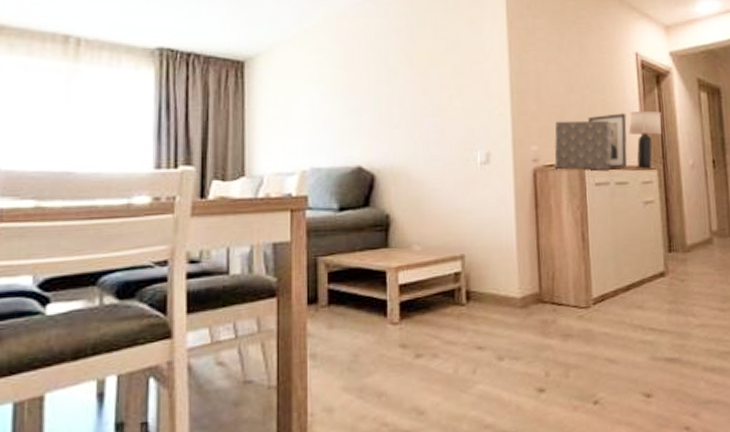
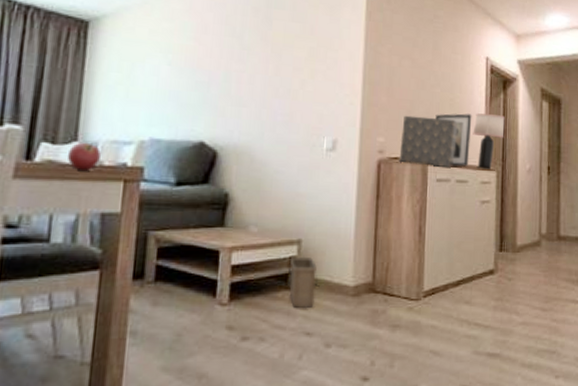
fruit: none [237,176,267,204] -> present [67,142,101,171]
basket: none [455,272,484,323] -> present [288,257,318,308]

